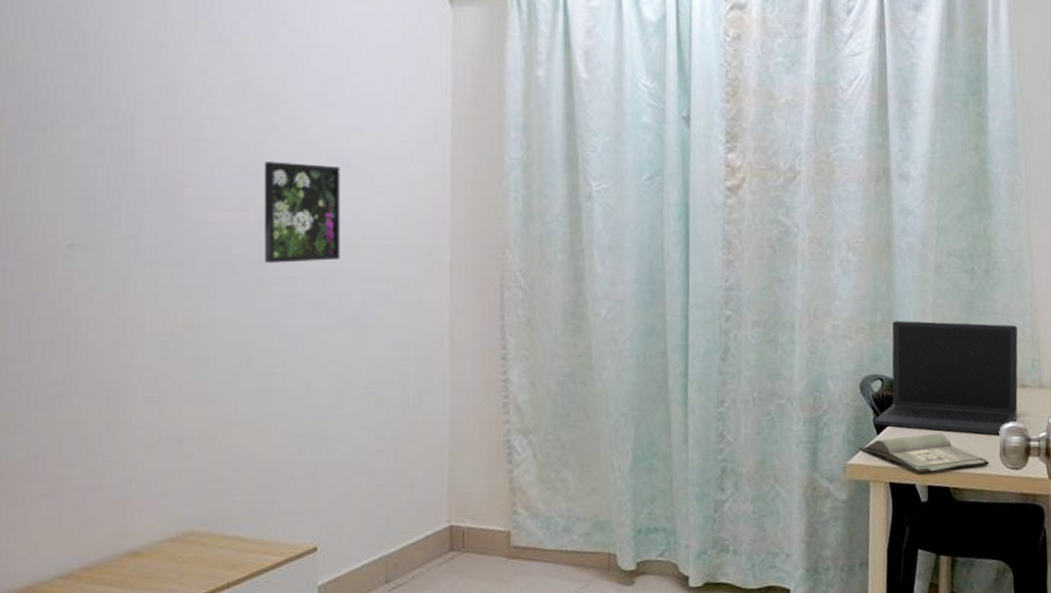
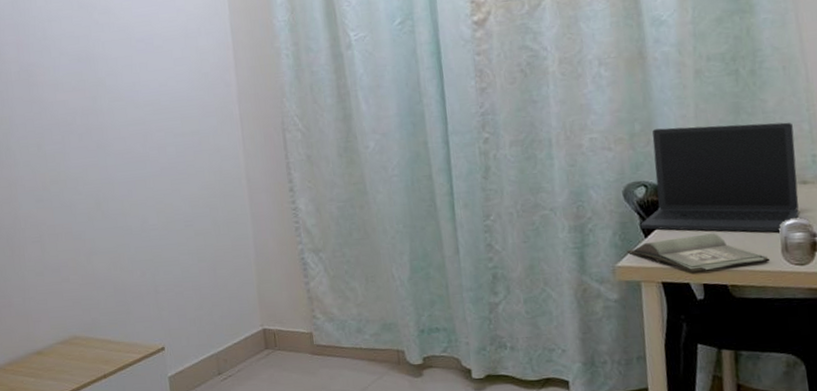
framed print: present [264,162,341,264] -> none [90,46,155,130]

